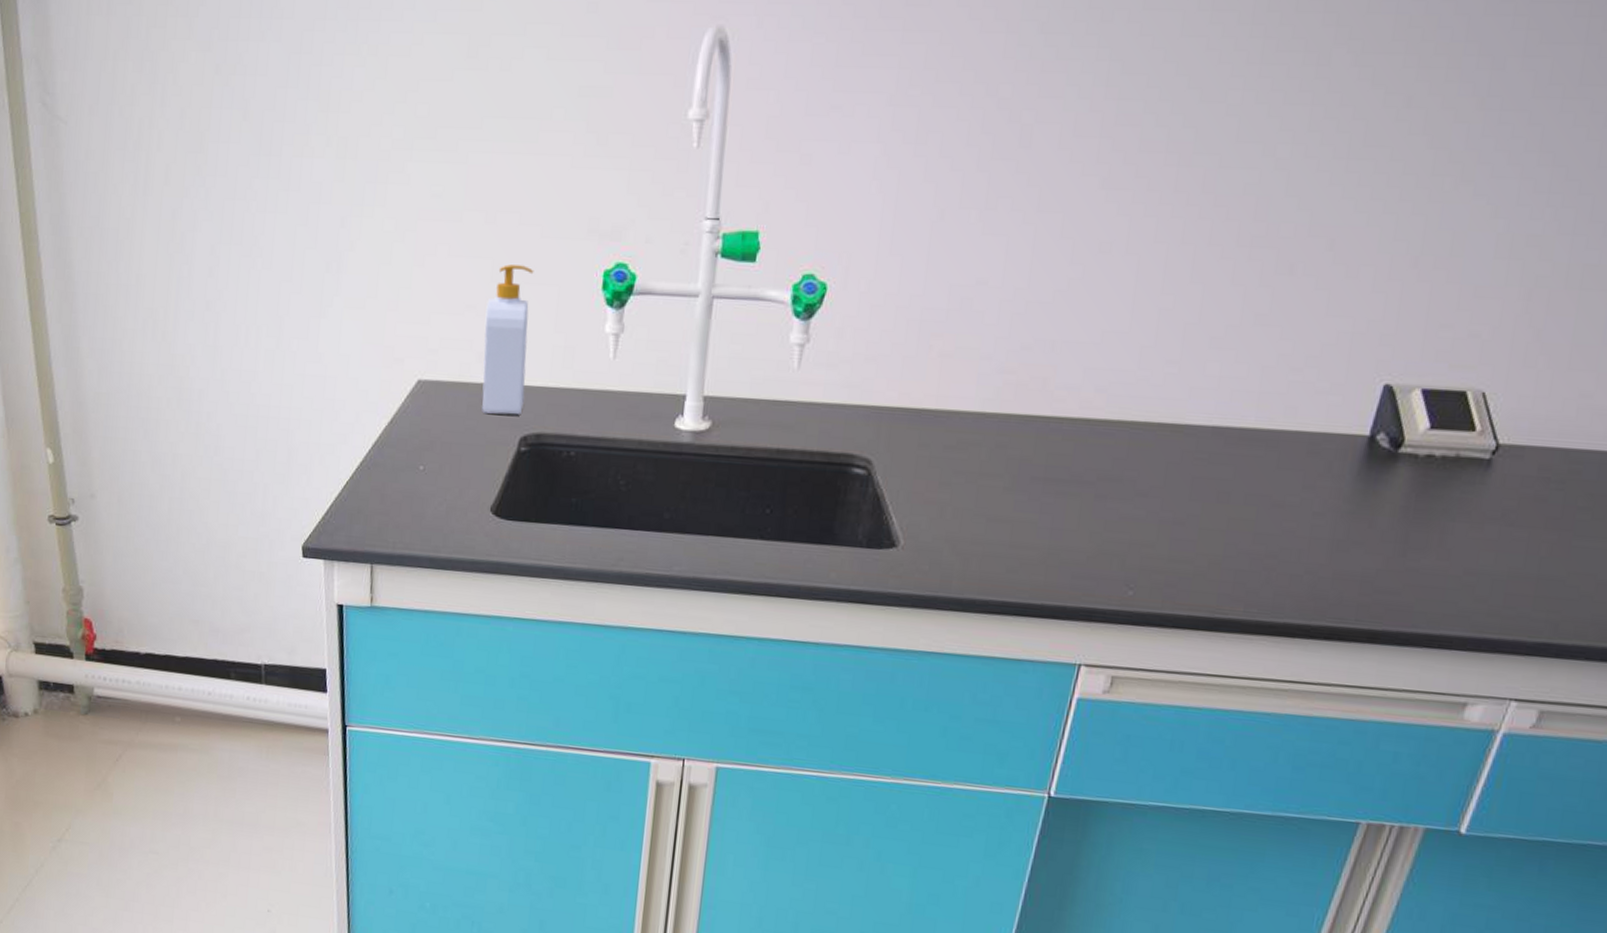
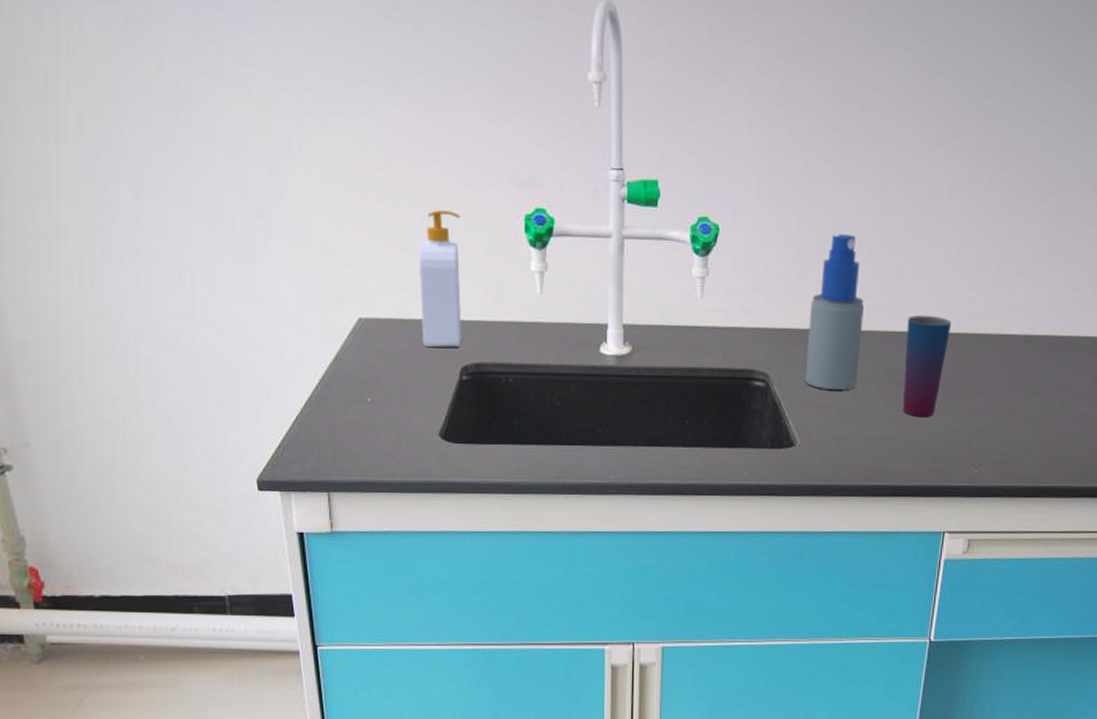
spray bottle: none [916,296,1001,484] -> present [805,234,865,390]
cup: none [1039,396,1114,522] -> present [903,315,952,417]

